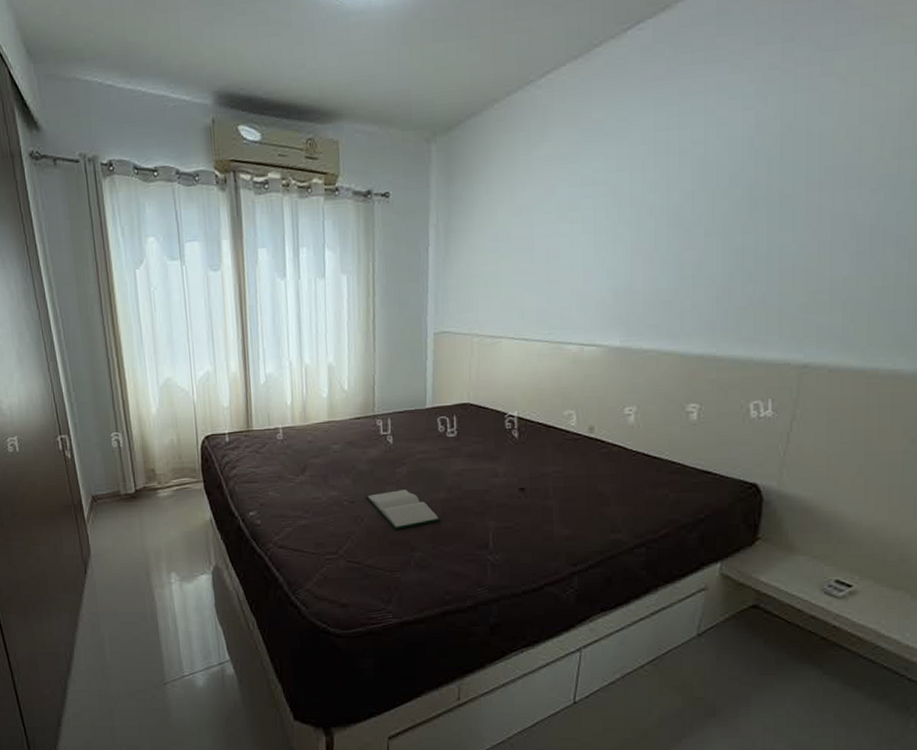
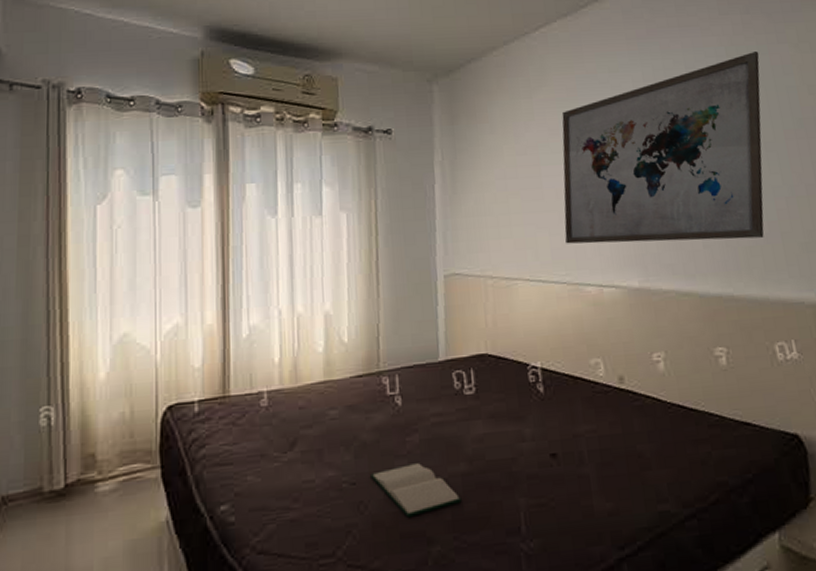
wall art: none [552,89,795,305] -> present [561,52,764,244]

